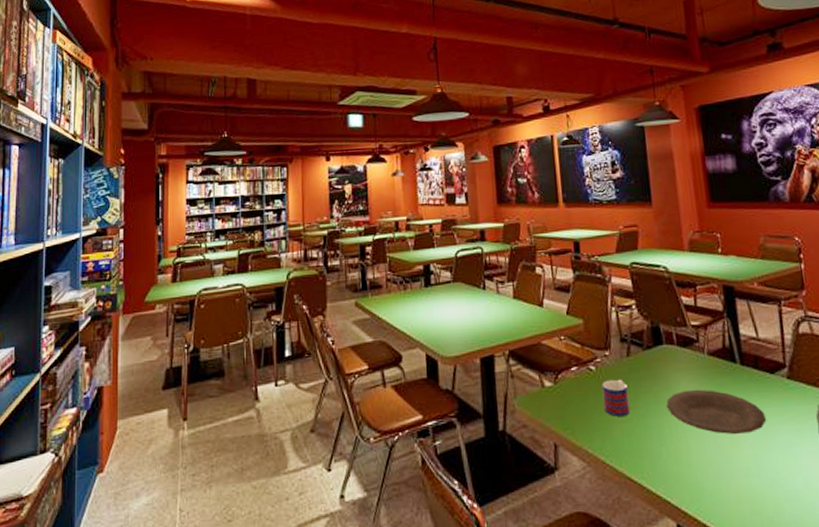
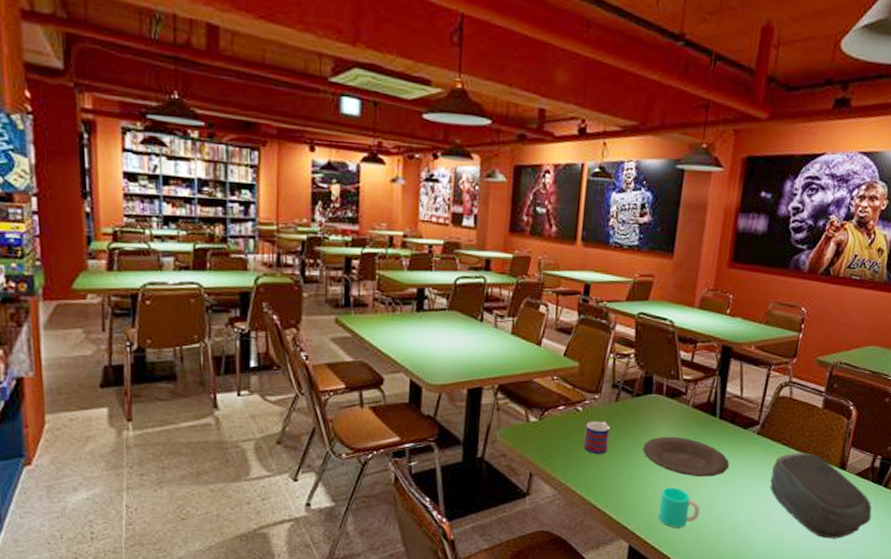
cup: none [698,449,749,499] -> present [658,487,701,528]

